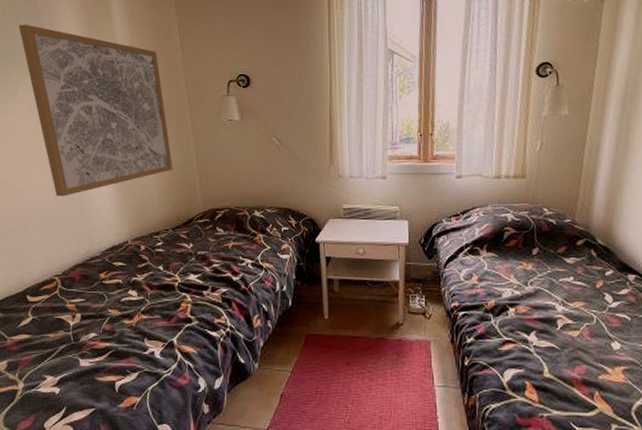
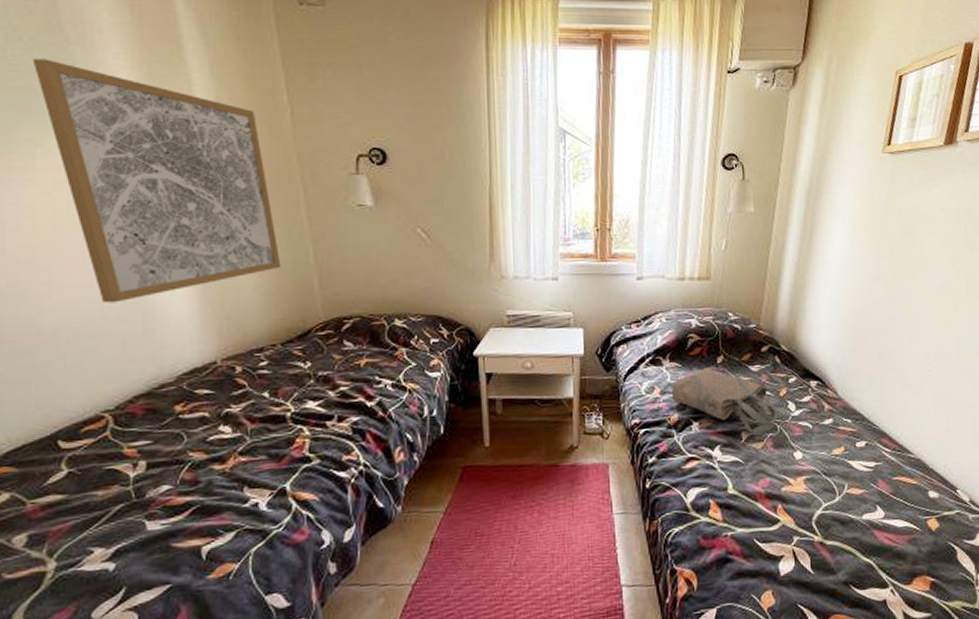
tote bag: none [489,257,594,323] -> present [672,366,777,435]

